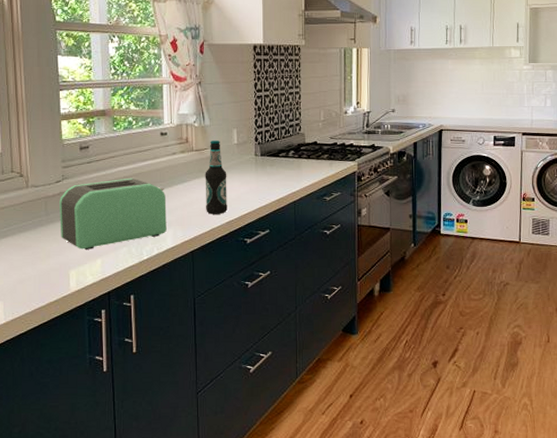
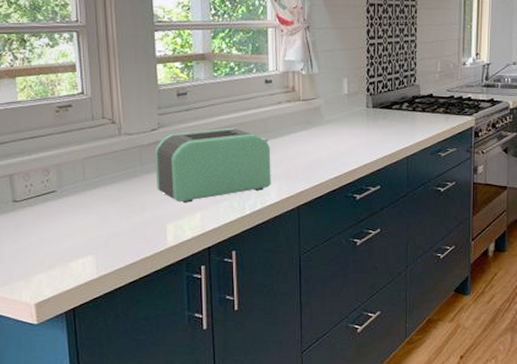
bottle: present [205,141,227,214] -> none [312,90,336,168]

